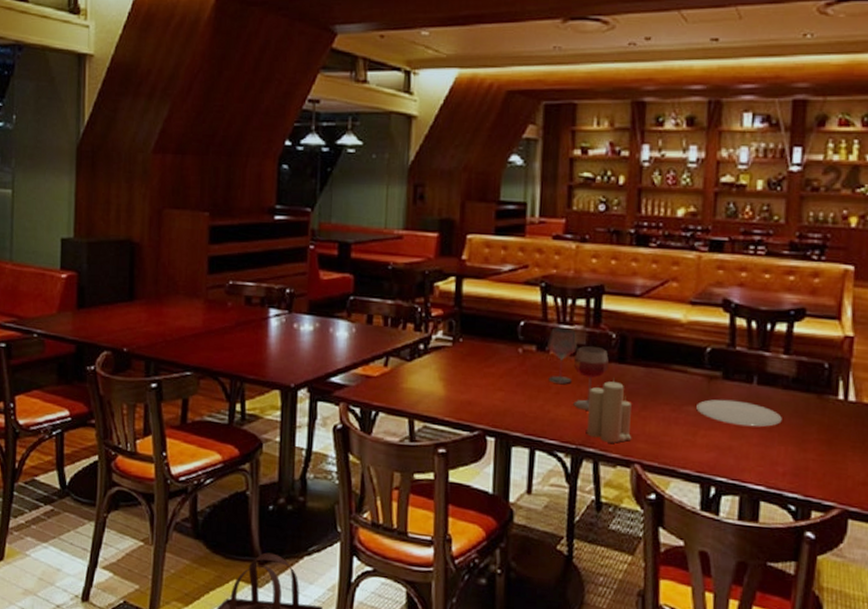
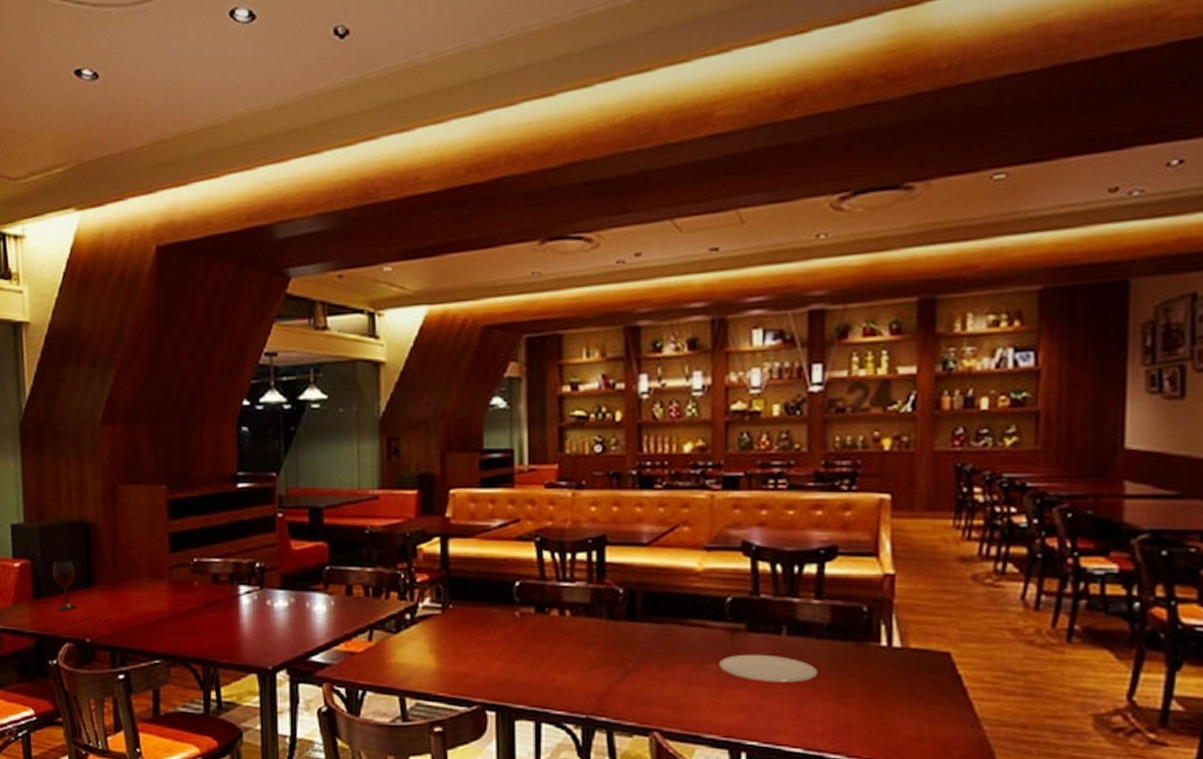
wine glass: none [97,274,119,321] -> present [52,559,77,610]
wine glass: present [547,326,577,385] -> none [547,584,580,649]
wineglass: present [573,346,609,411] -> none [577,605,617,676]
candle: present [586,378,632,443] -> none [596,638,649,710]

